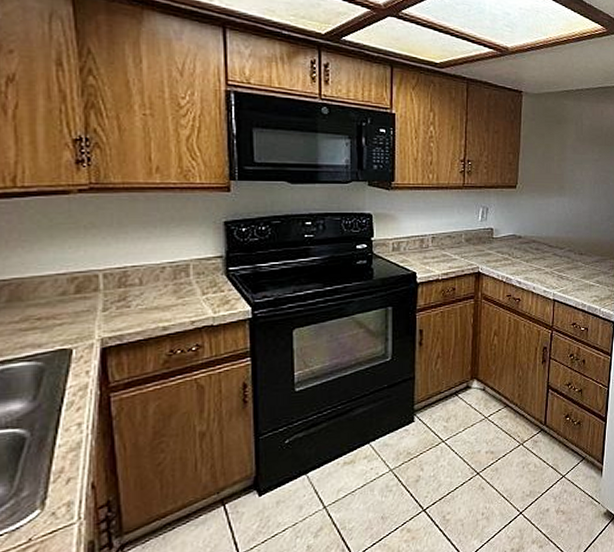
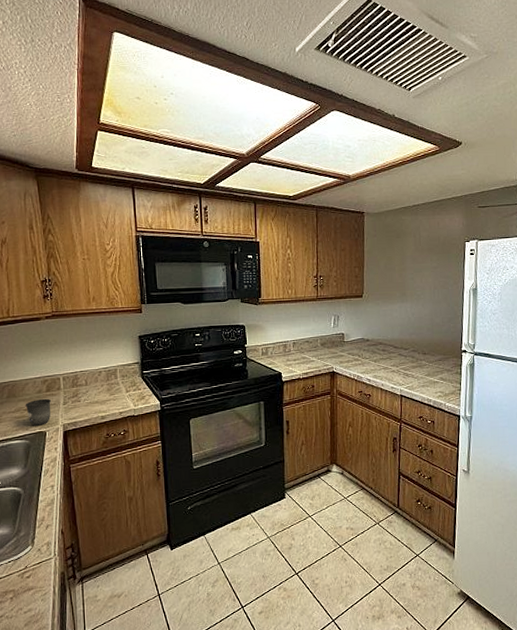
mug: none [38,302,82,341] -> present [25,398,51,426]

